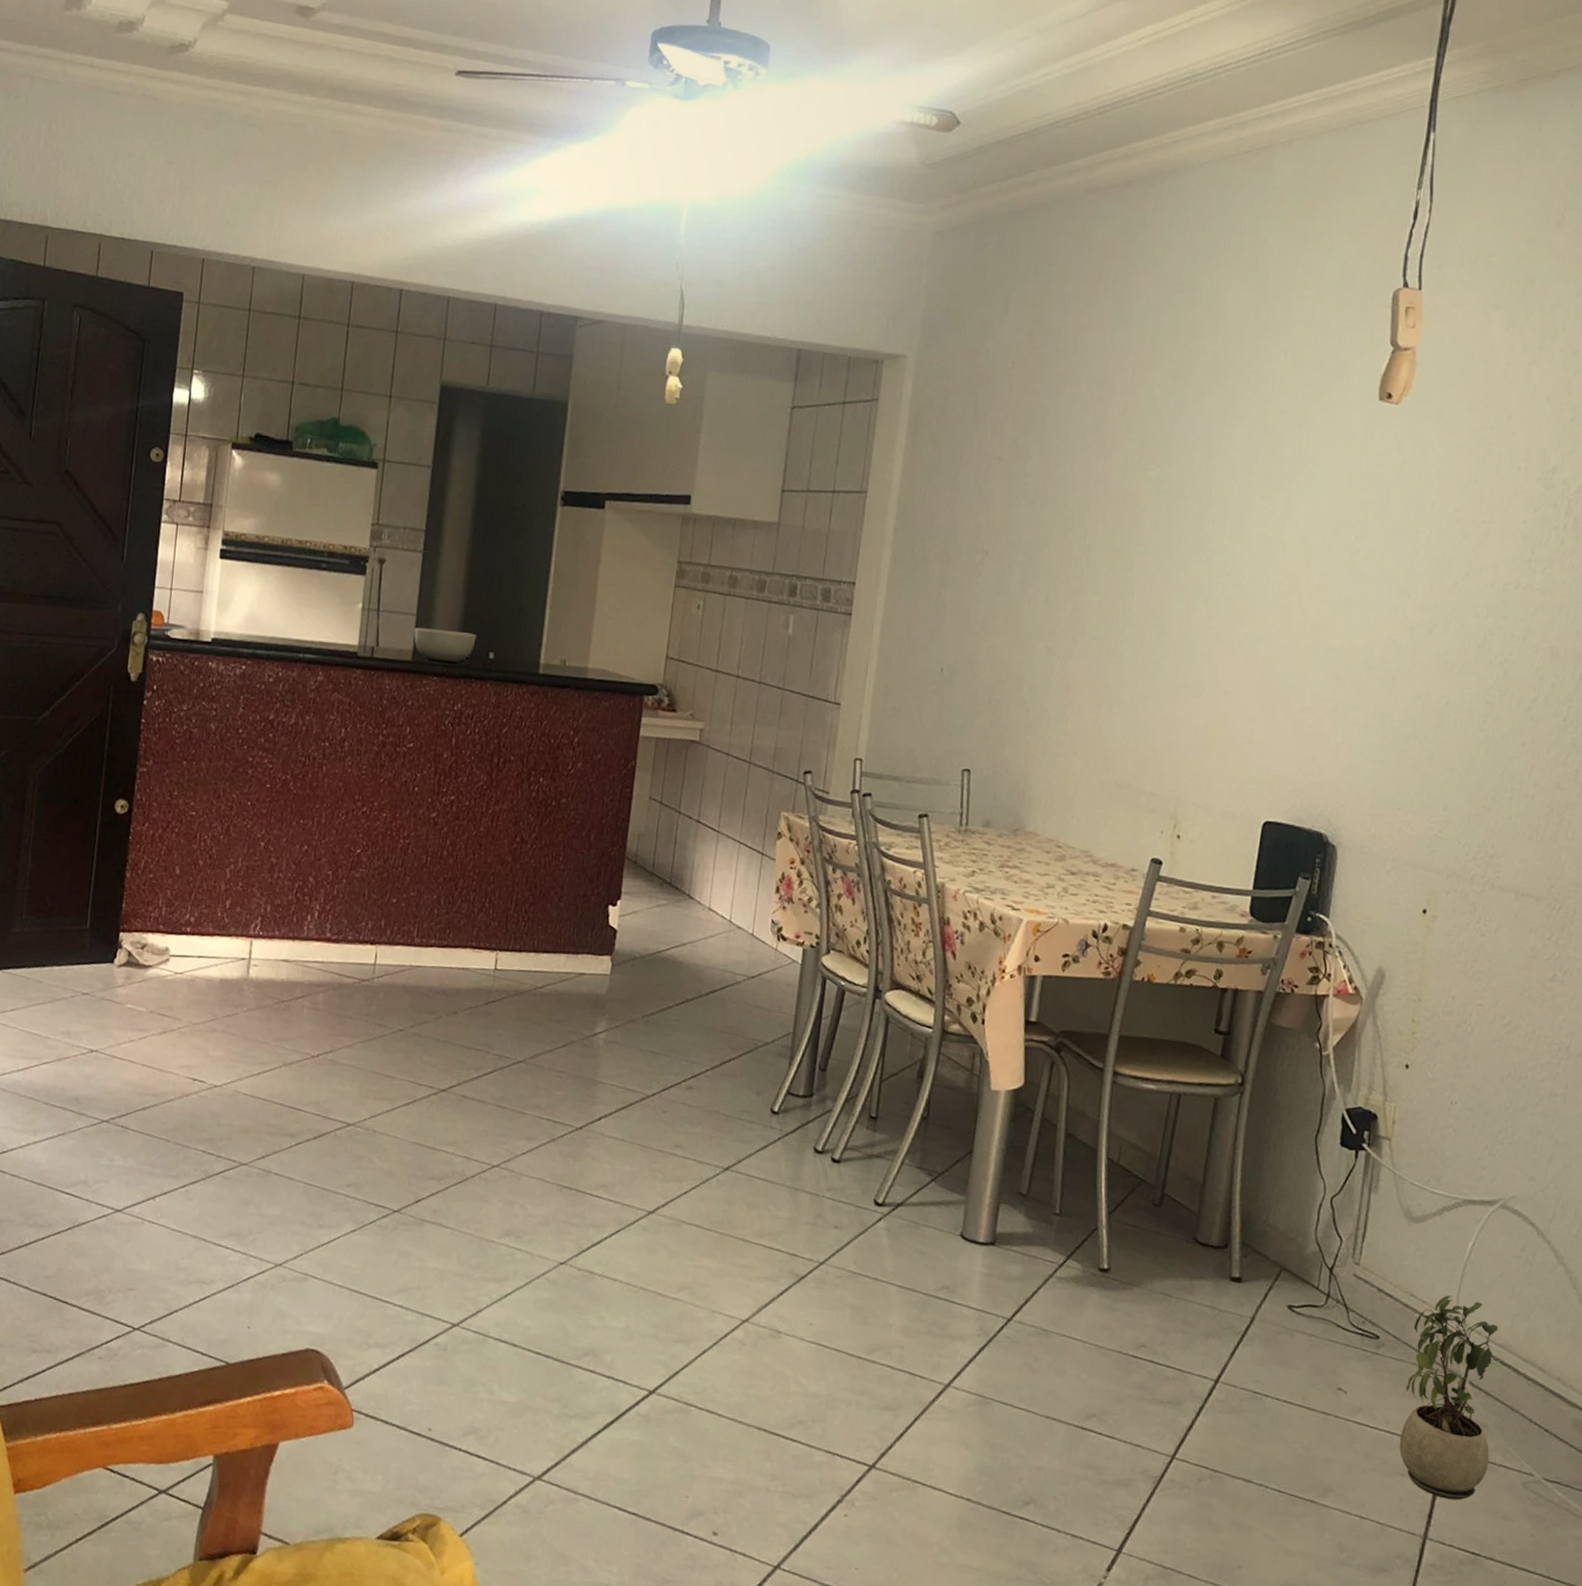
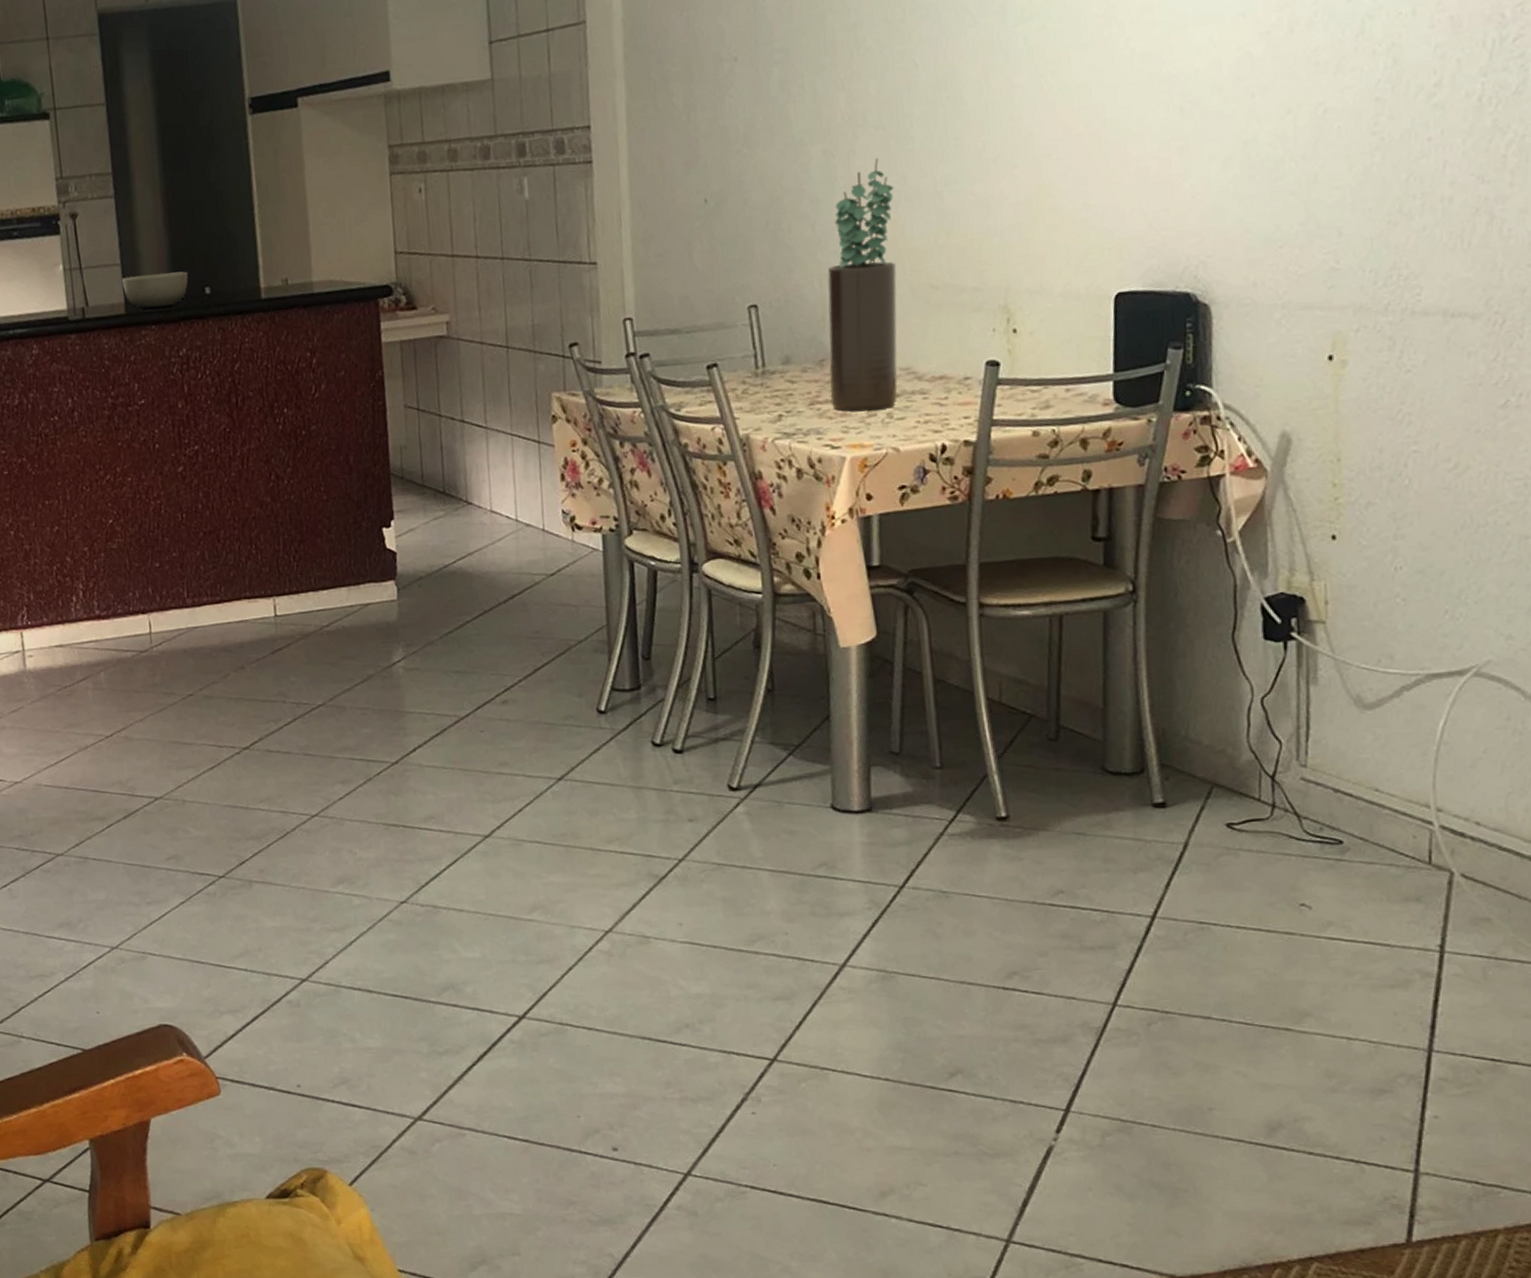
vase: none [1018,664,1099,884] -> present [827,158,898,412]
potted plant: present [1399,1295,1498,1501] -> none [1383,783,1498,1006]

